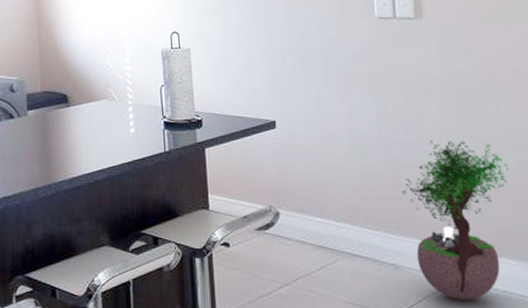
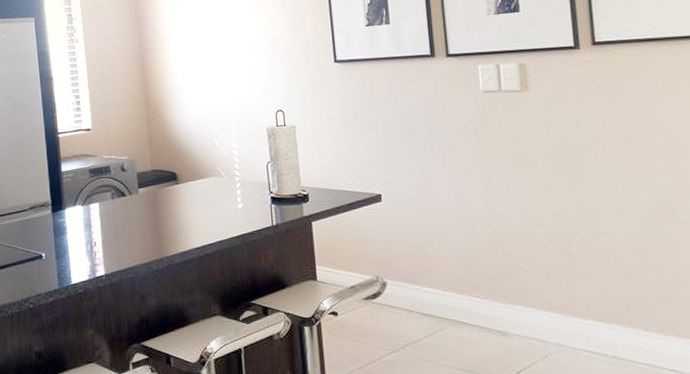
potted tree: present [402,140,509,300] -> none [509,210,618,365]

